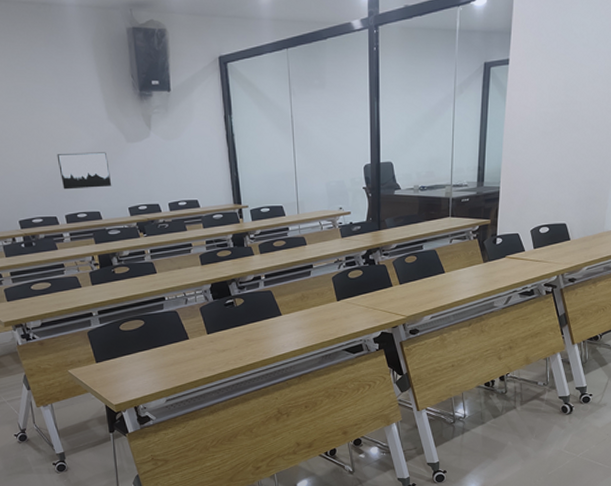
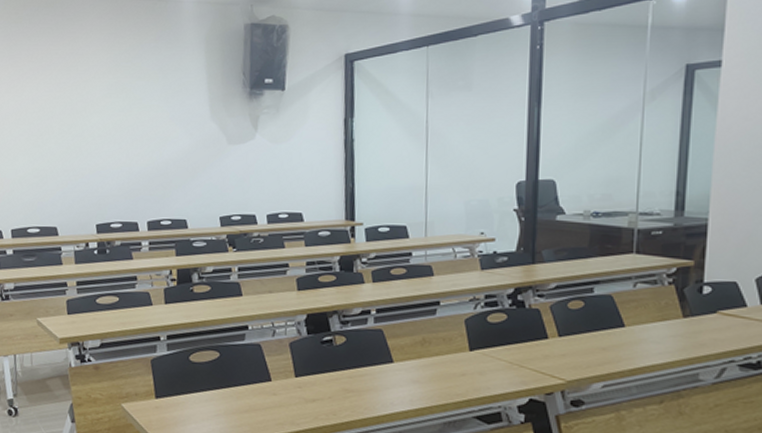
wall art: present [56,152,112,190] -> none [148,153,205,193]

